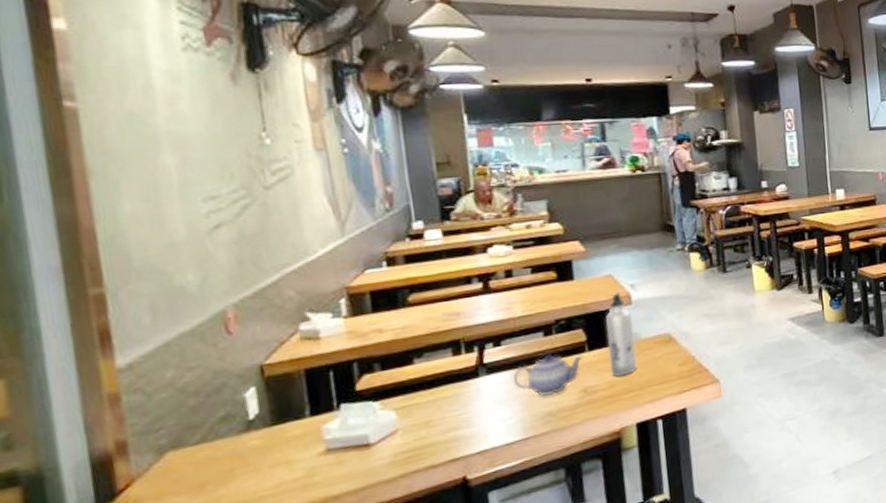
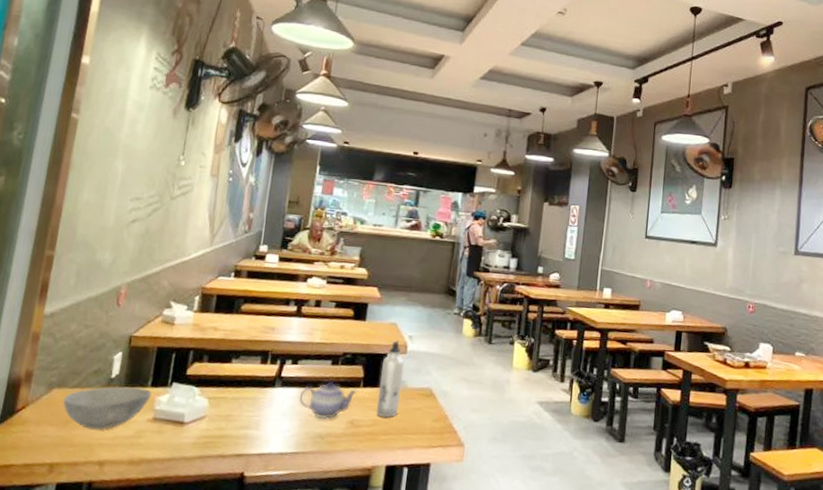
soup bowl: none [186,420,315,486] -> present [63,386,152,430]

